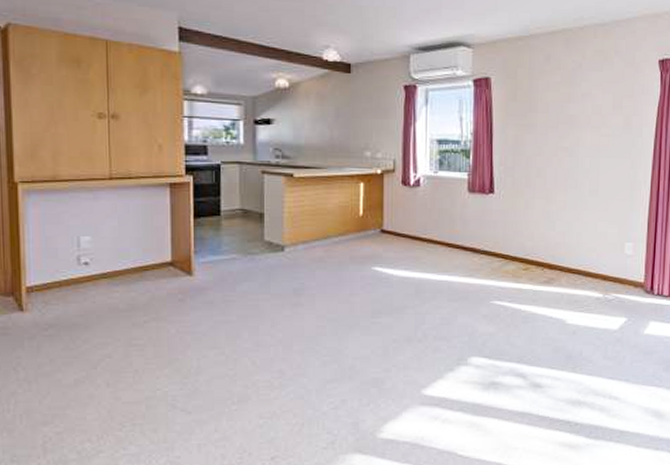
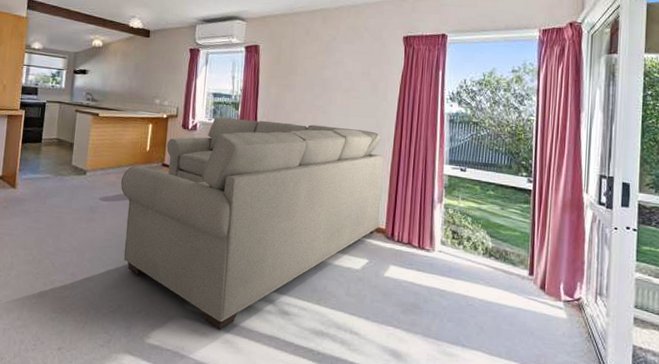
sofa: none [330,169,641,414] -> present [120,117,384,331]

